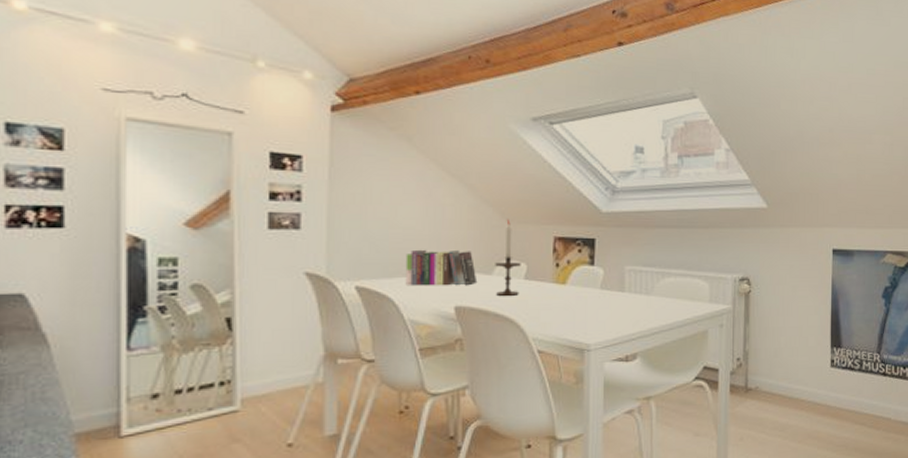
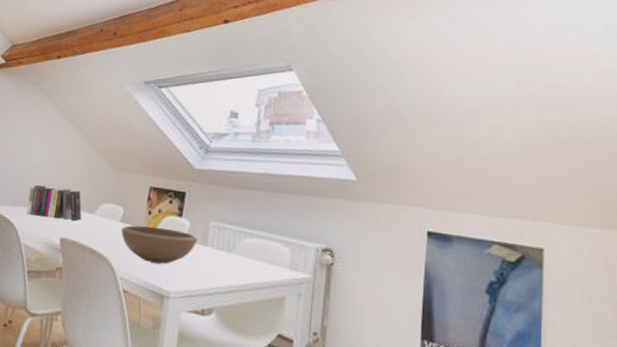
candlestick: present [495,219,521,297] -> none [95,166,119,236]
bowl: none [527,279,613,318] -> present [121,225,197,264]

